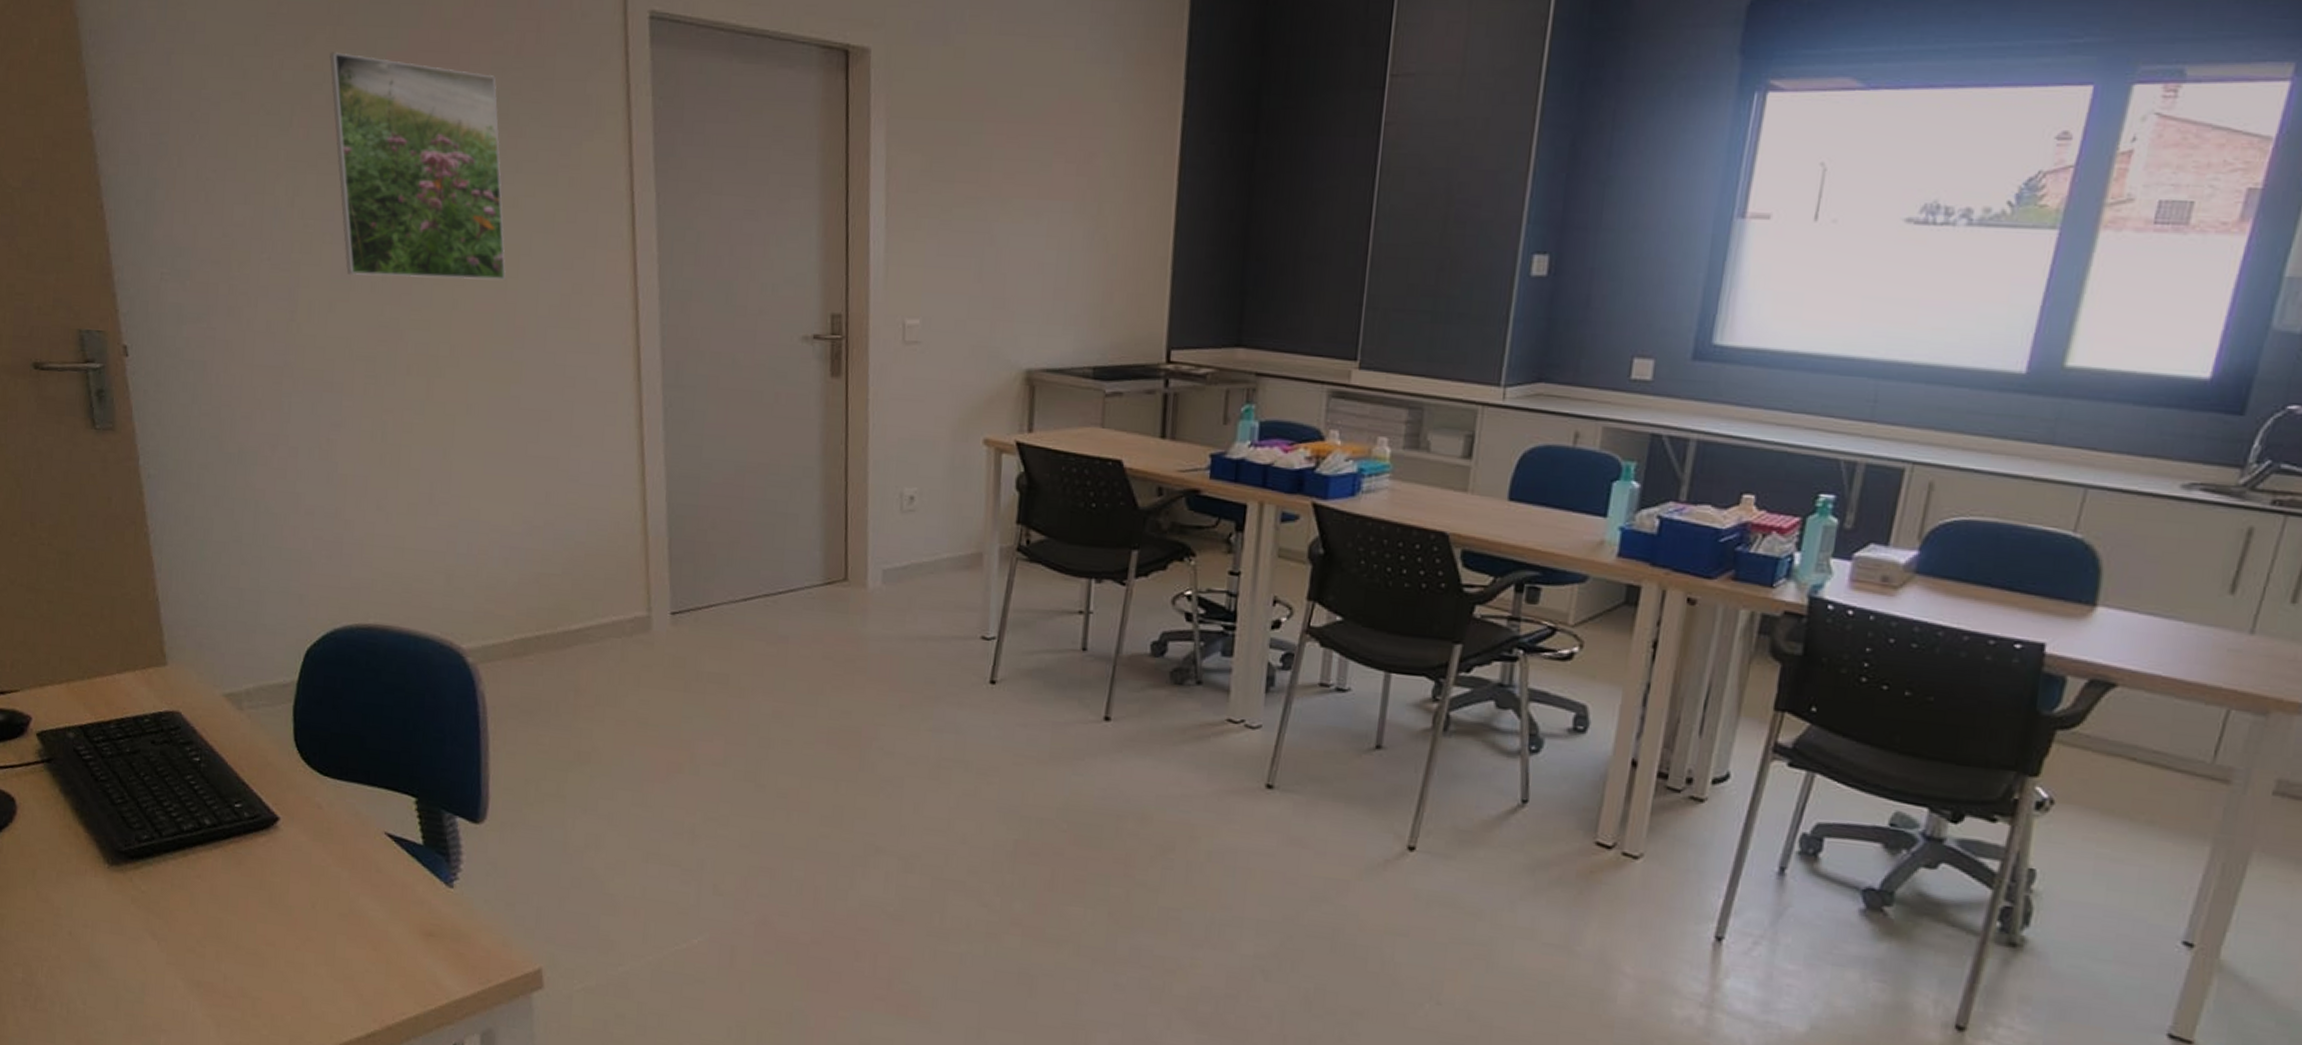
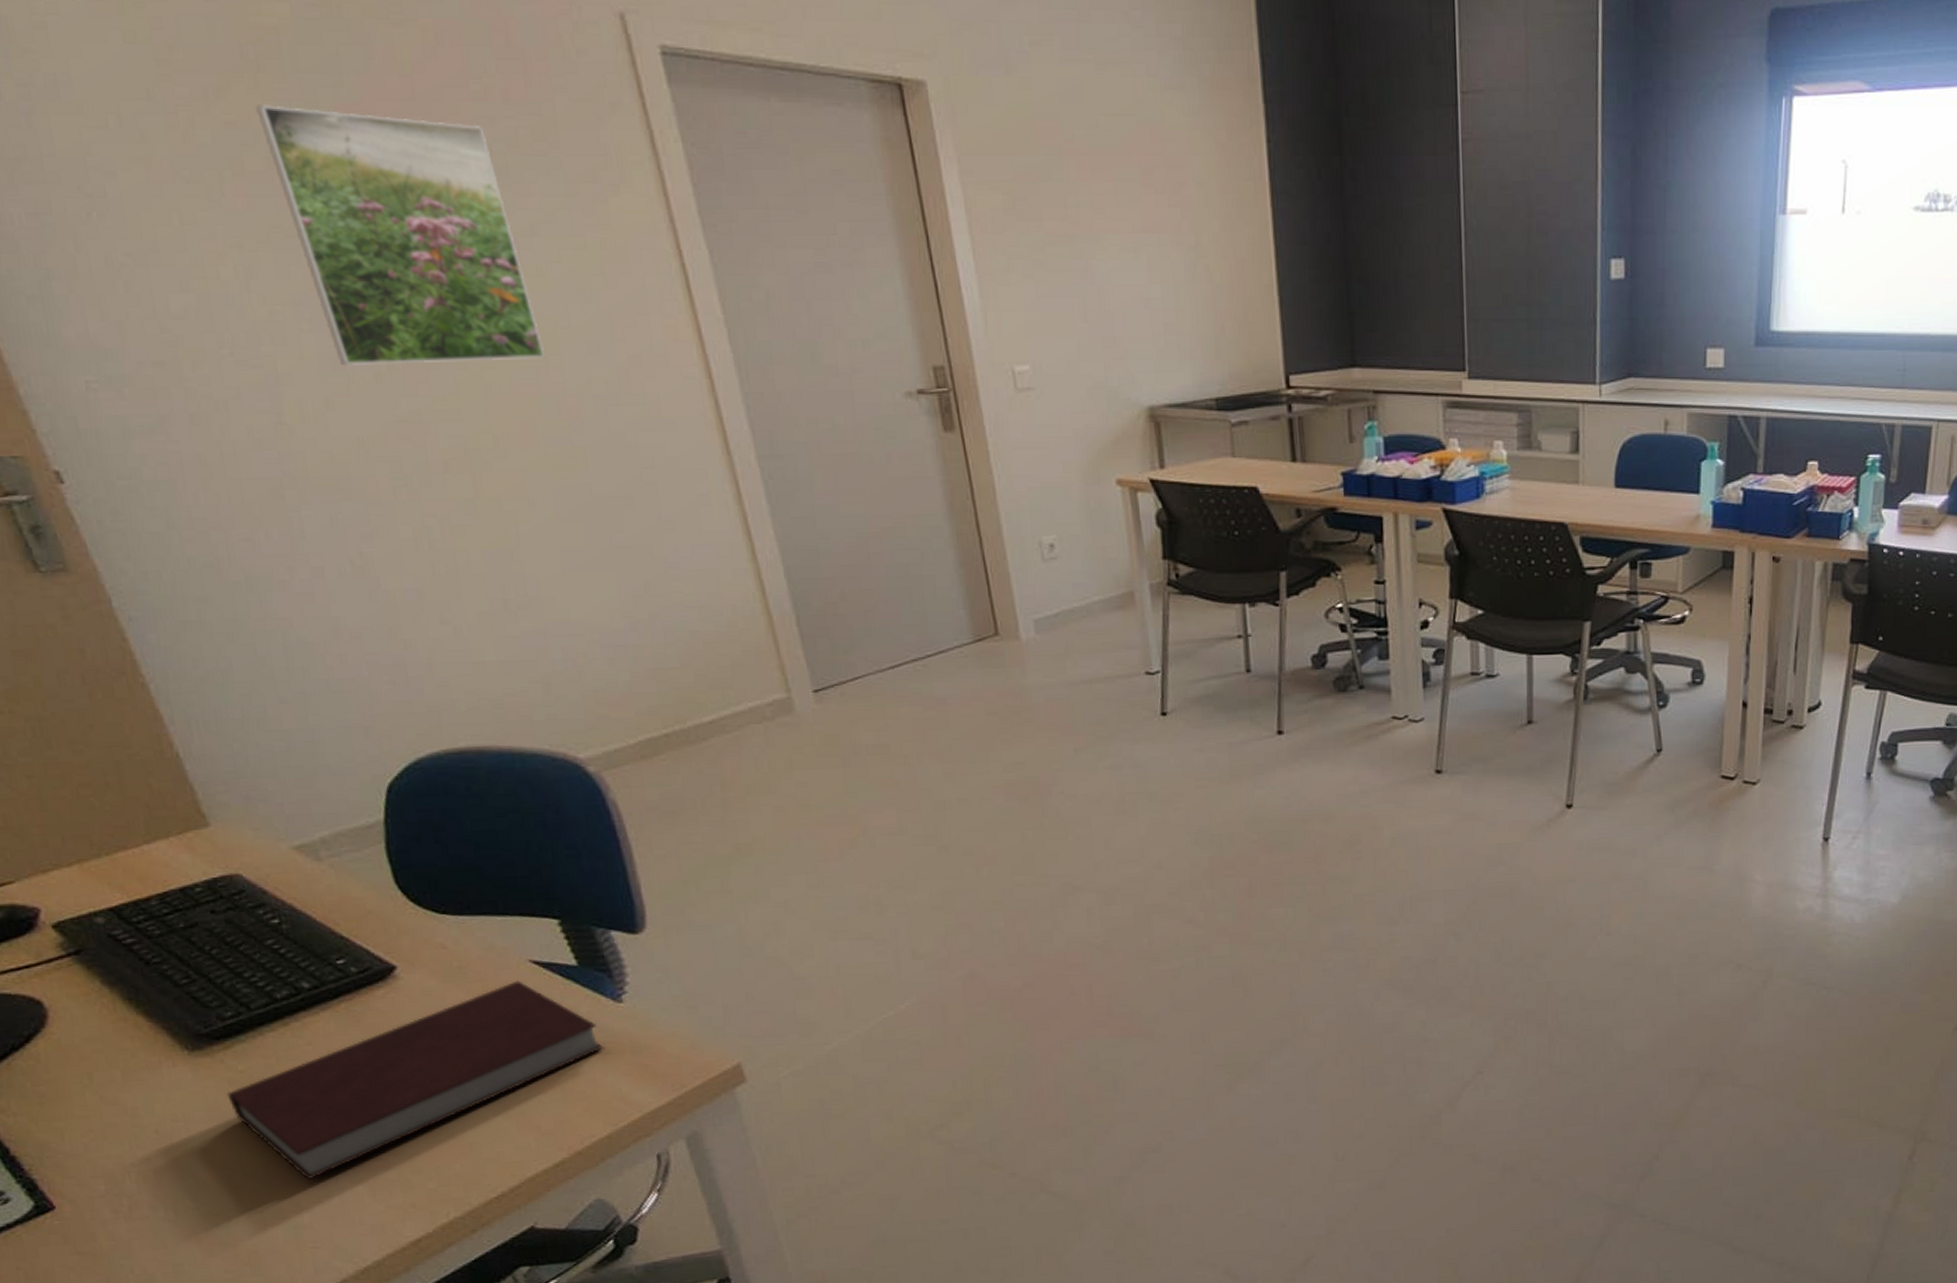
notebook: none [128,849,430,1005] -> present [227,980,604,1181]

